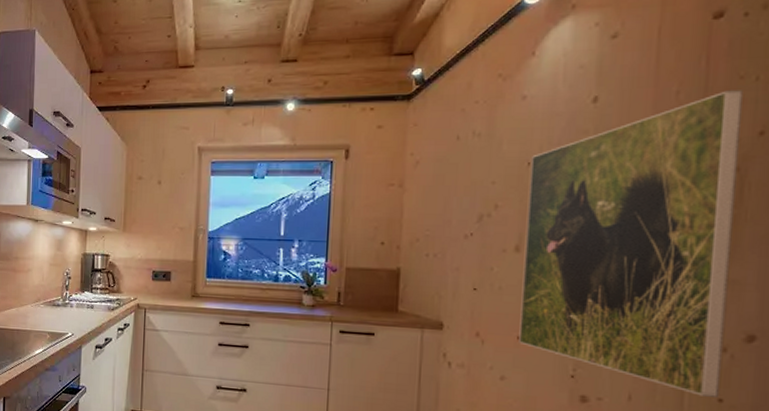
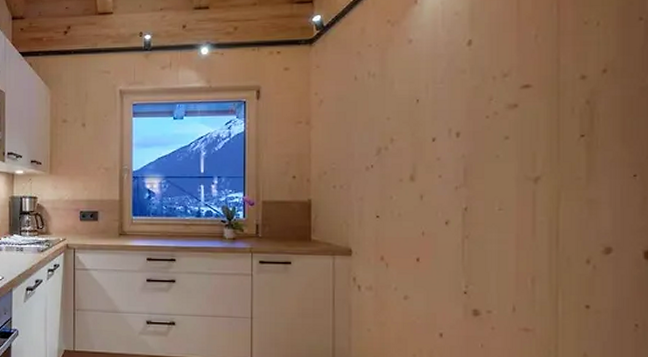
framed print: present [519,90,743,398] -> none [418,34,587,304]

